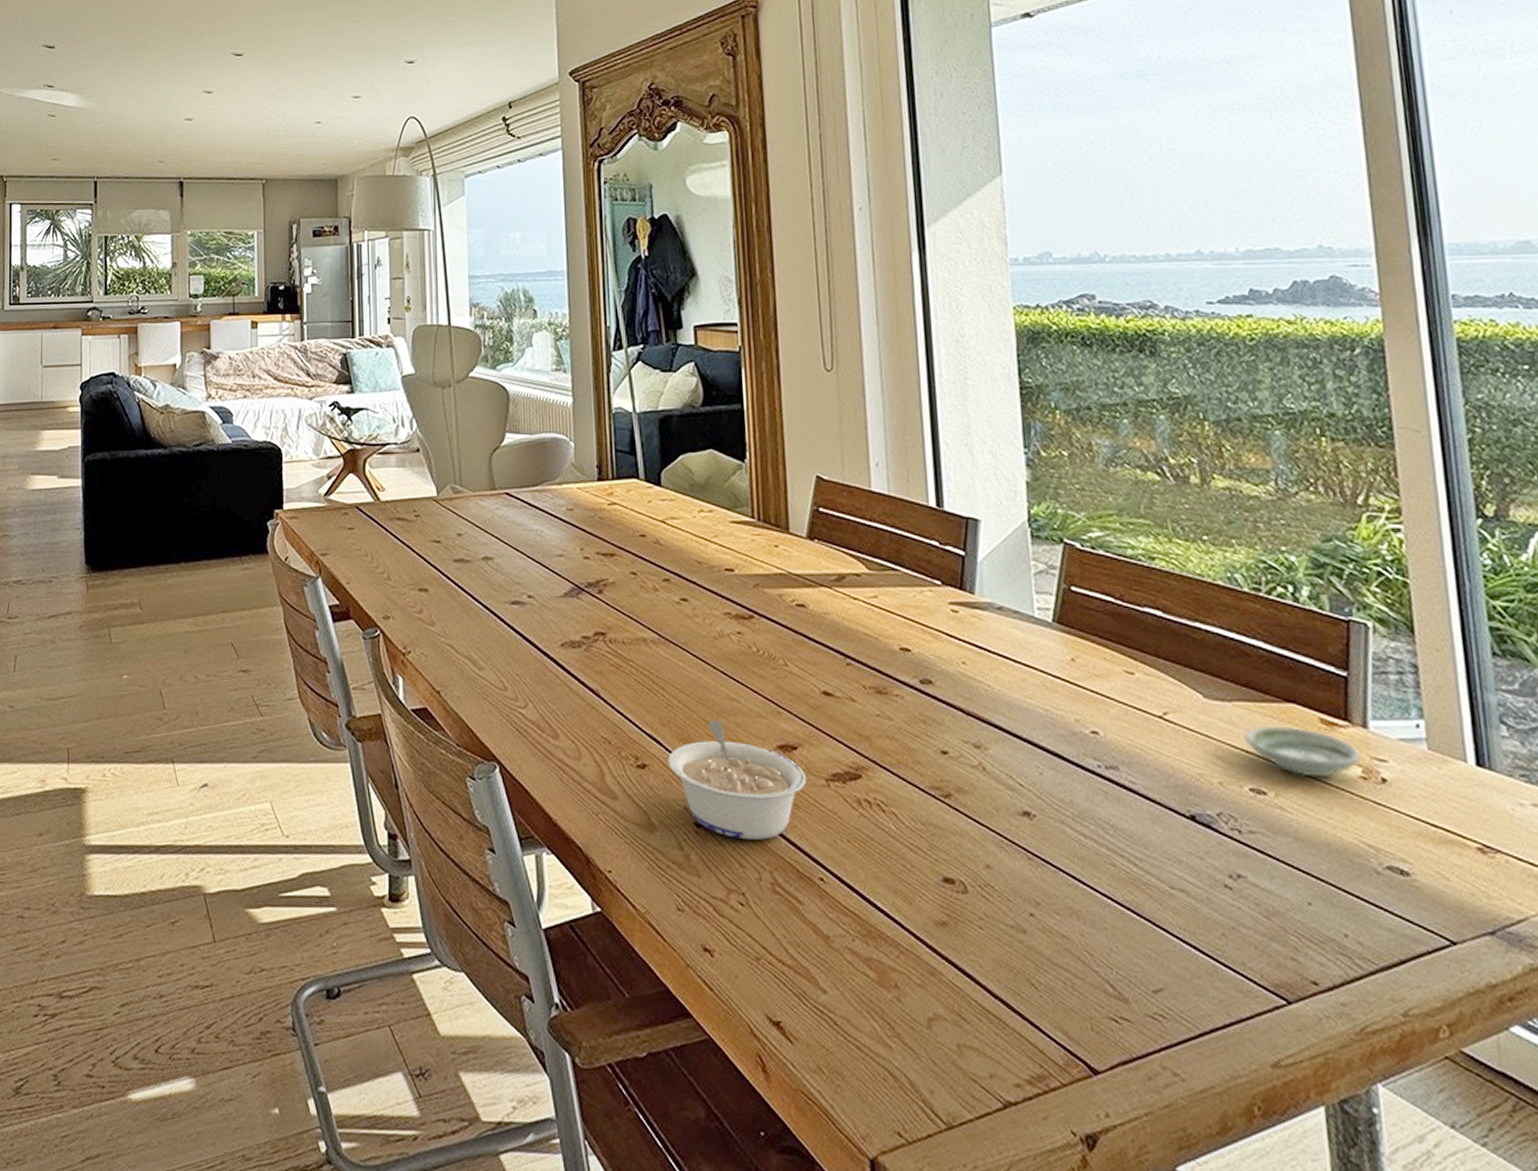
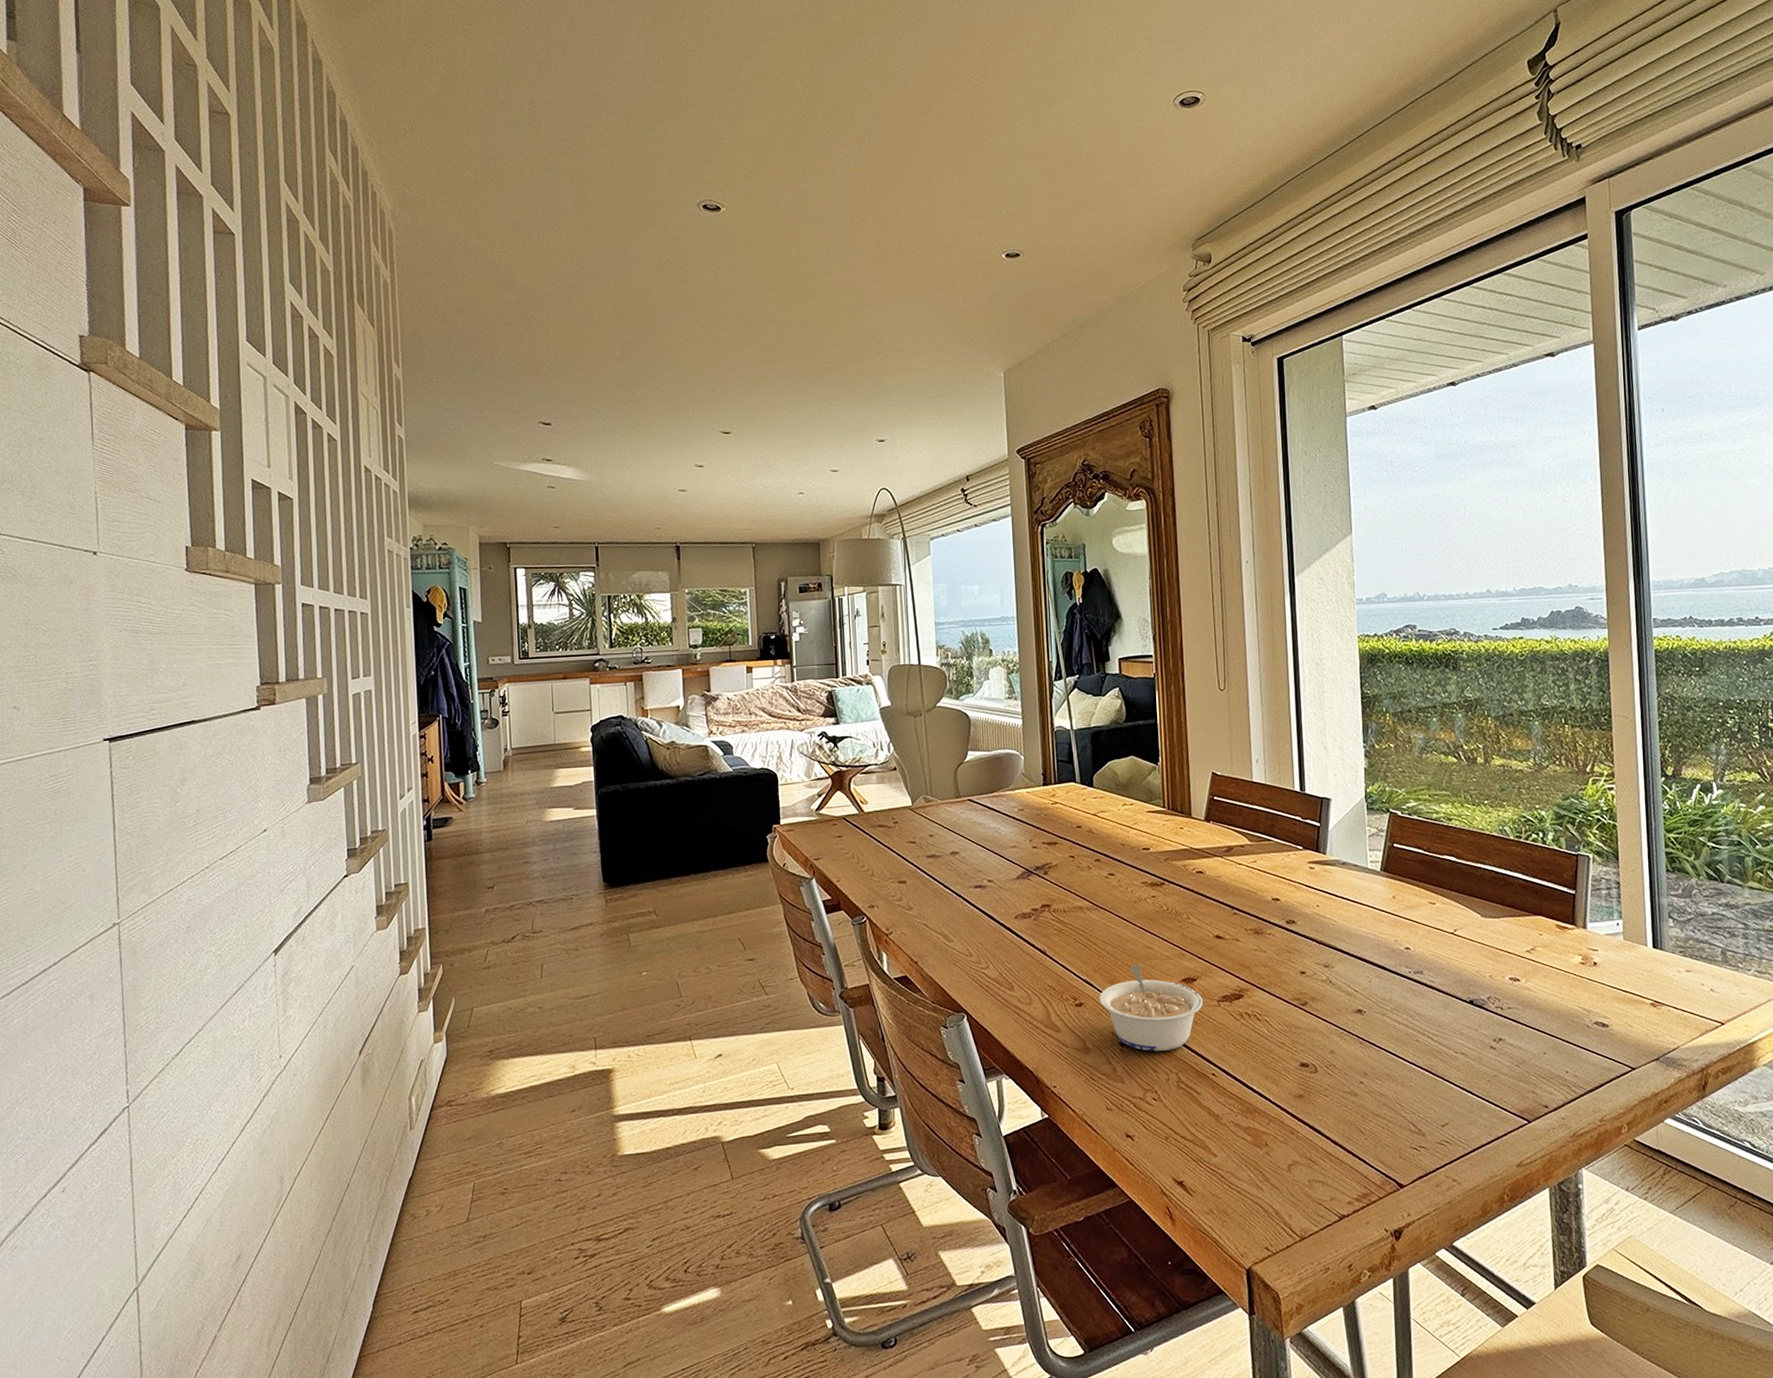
saucer: present [1245,725,1362,778] -> none [1507,932,1582,966]

